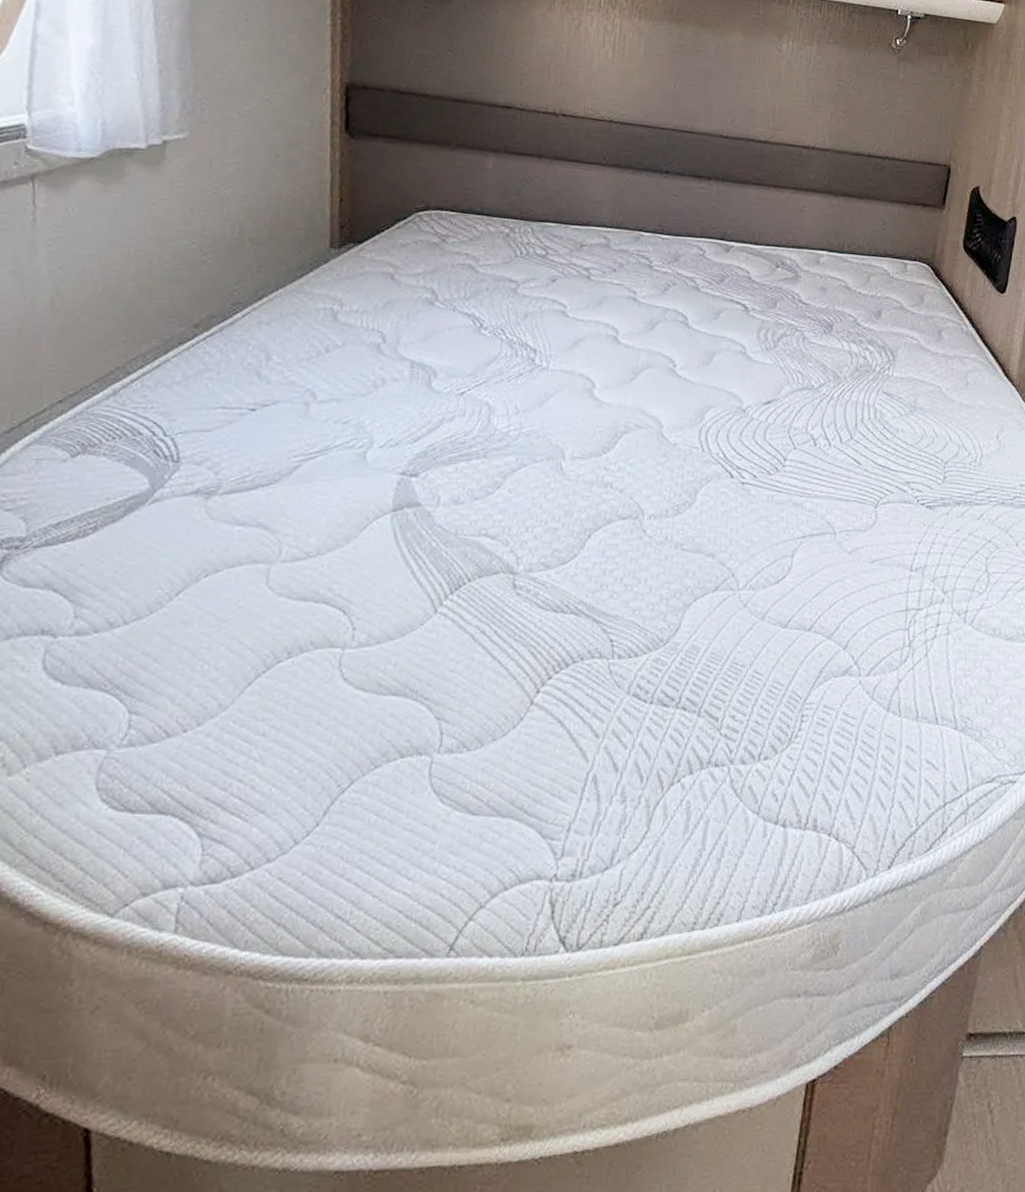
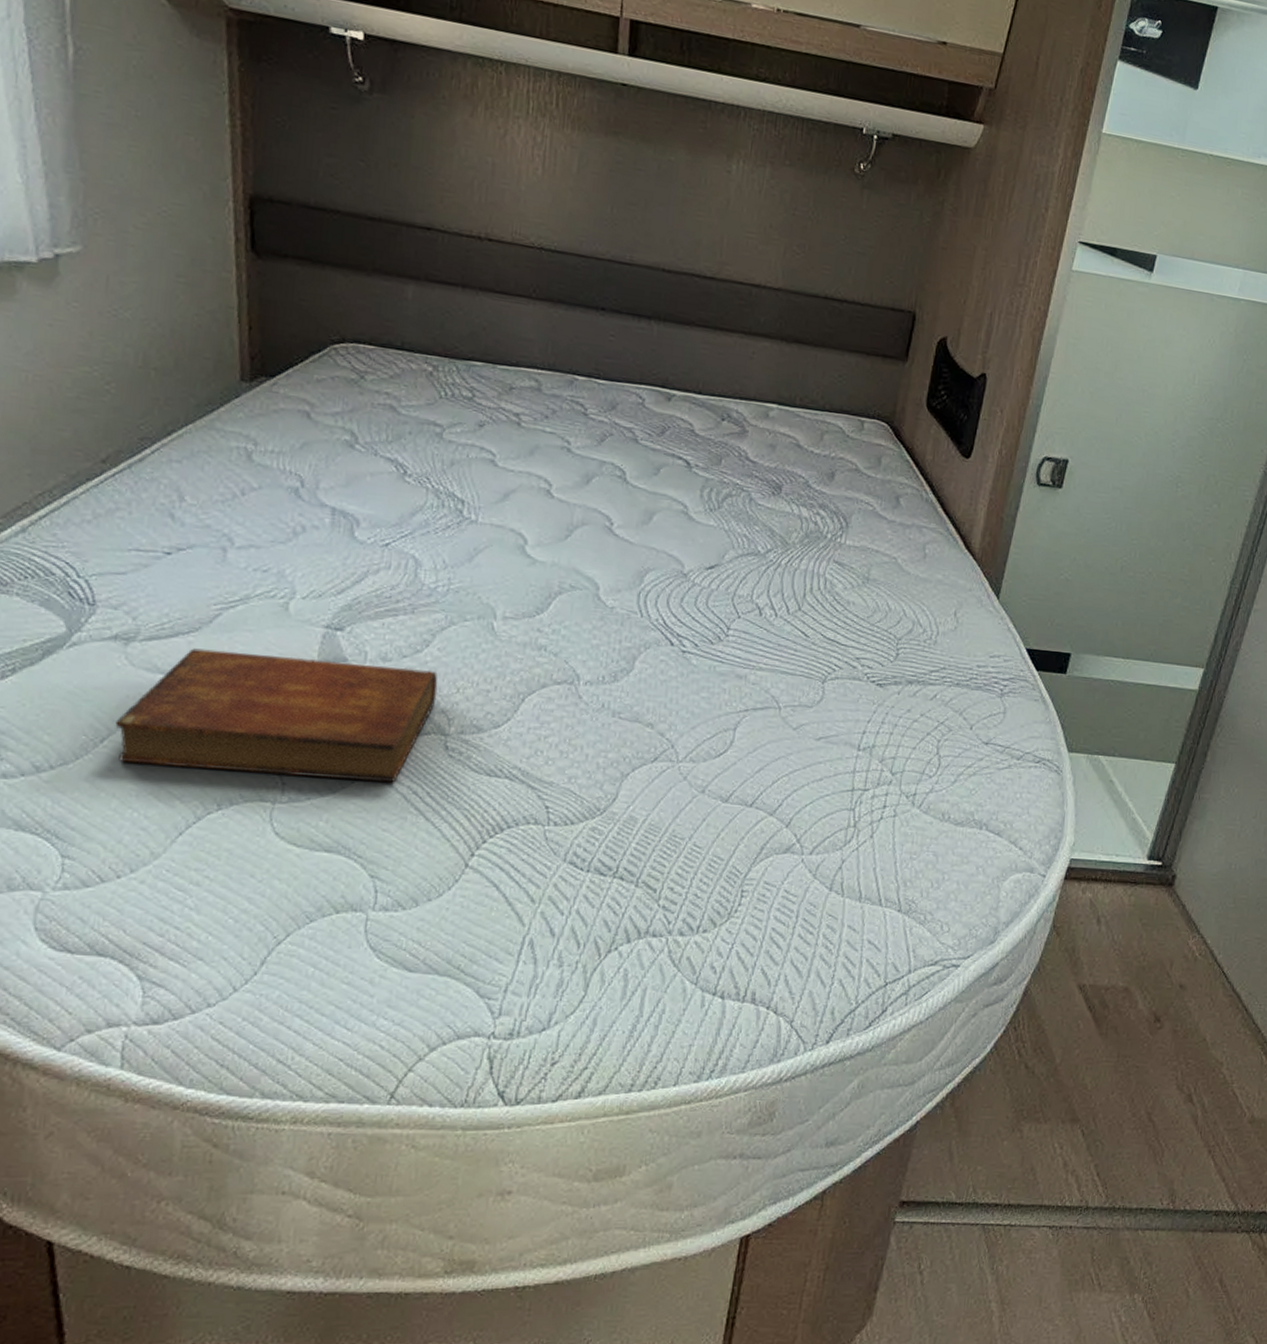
bible: none [191,499,508,623] -> present [115,648,438,783]

